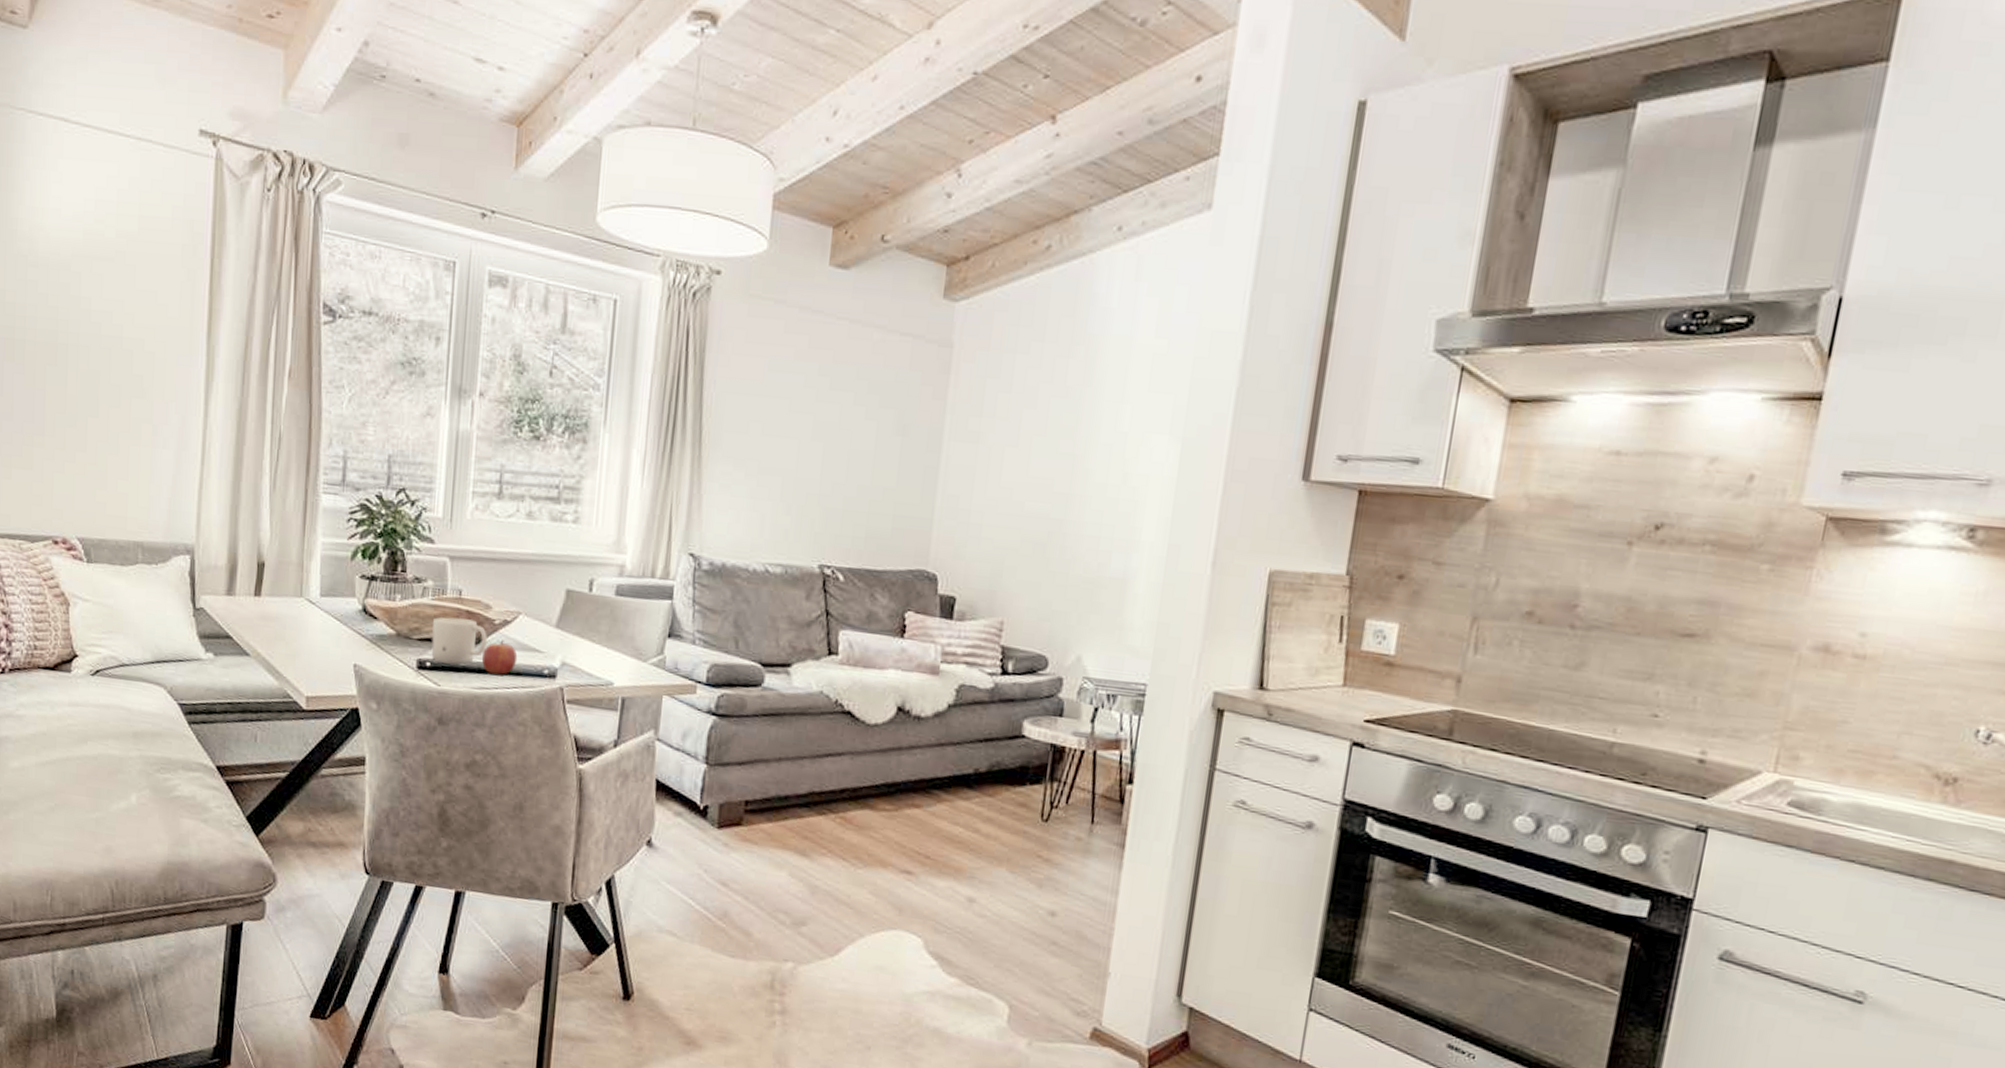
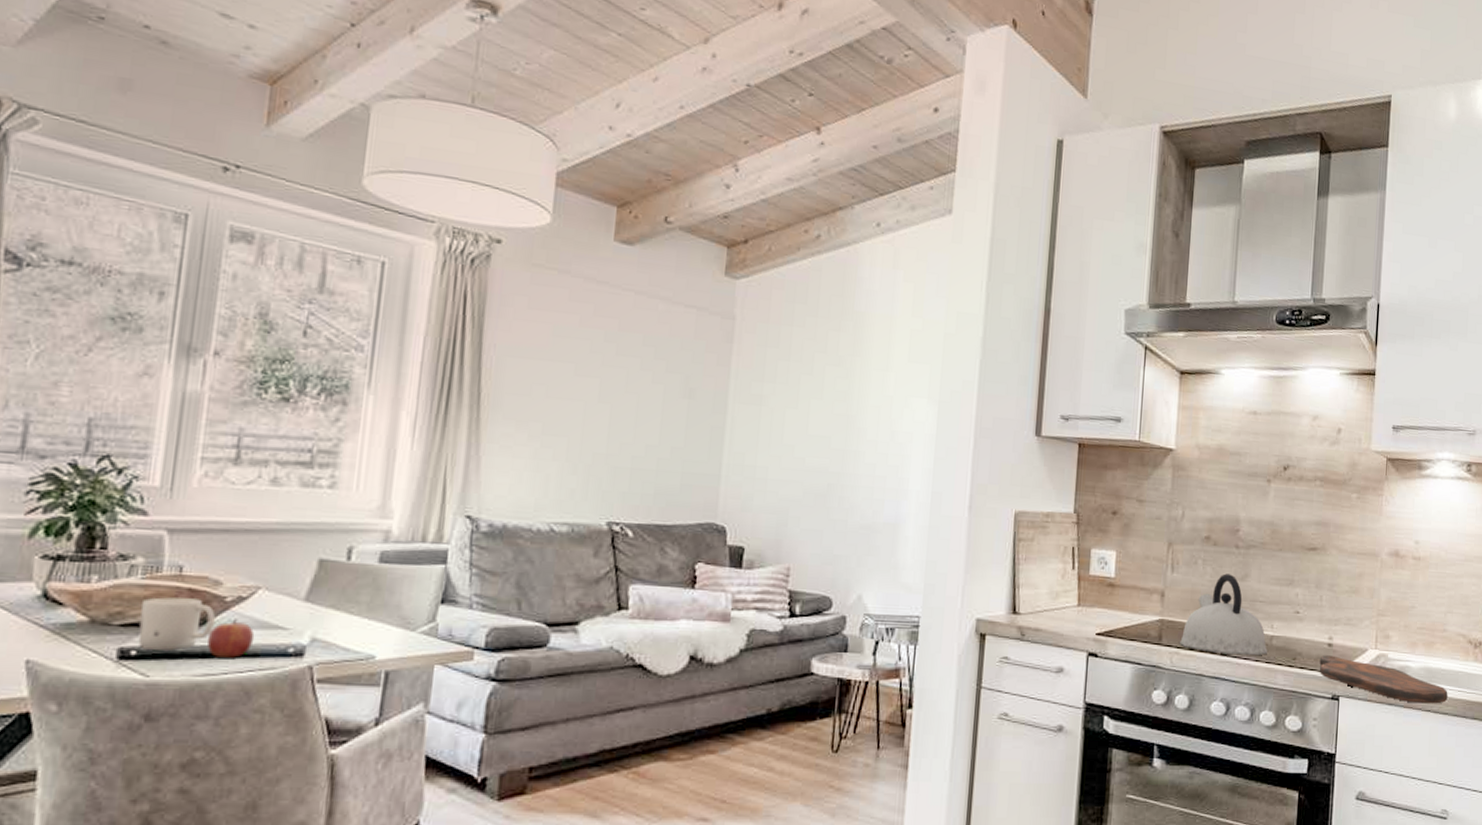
kettle: none [1478,659,1606,766] -> present [1180,573,1269,656]
cutting board: none [1680,773,1889,854] -> present [1319,655,1448,704]

